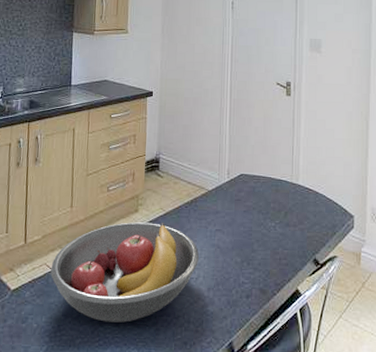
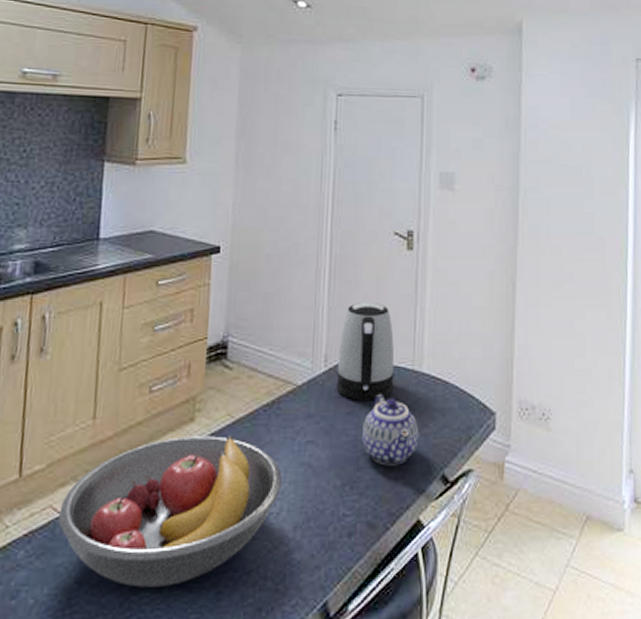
kettle: none [236,132,278,203] -> present [336,301,395,400]
teapot: none [256,199,297,250] -> present [362,395,419,466]

